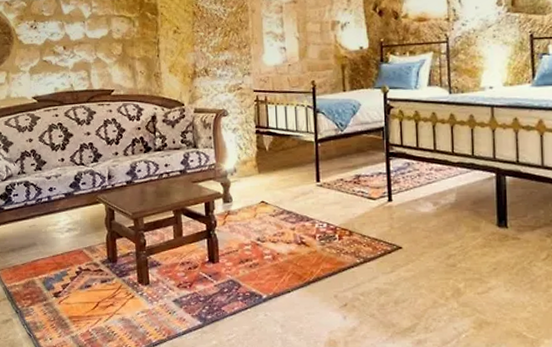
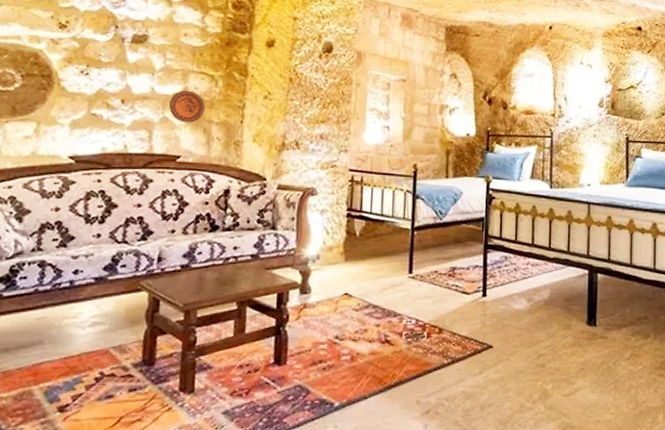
decorative plate: none [99,32,127,61] -> present [168,90,205,123]

